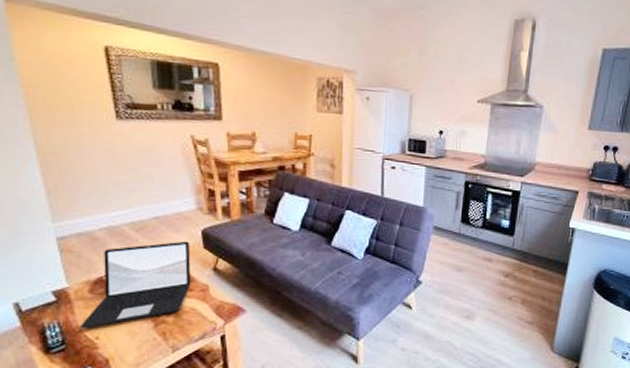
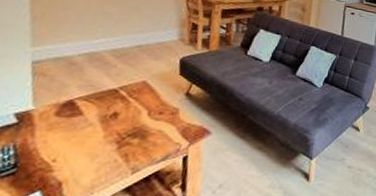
laptop: present [79,241,191,329] -> none [37,68,167,151]

